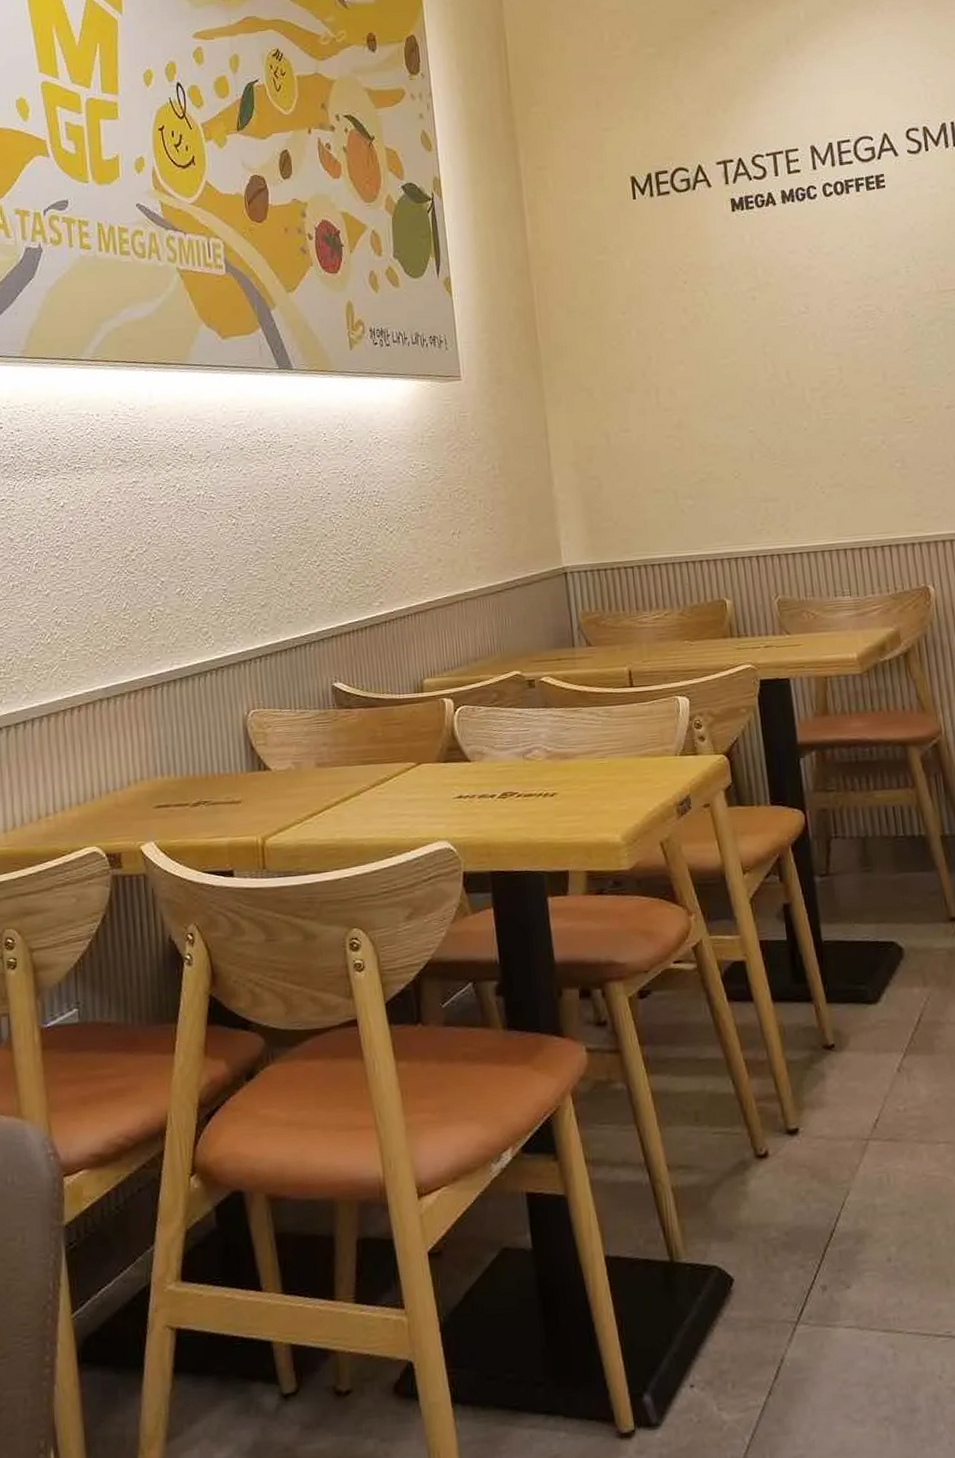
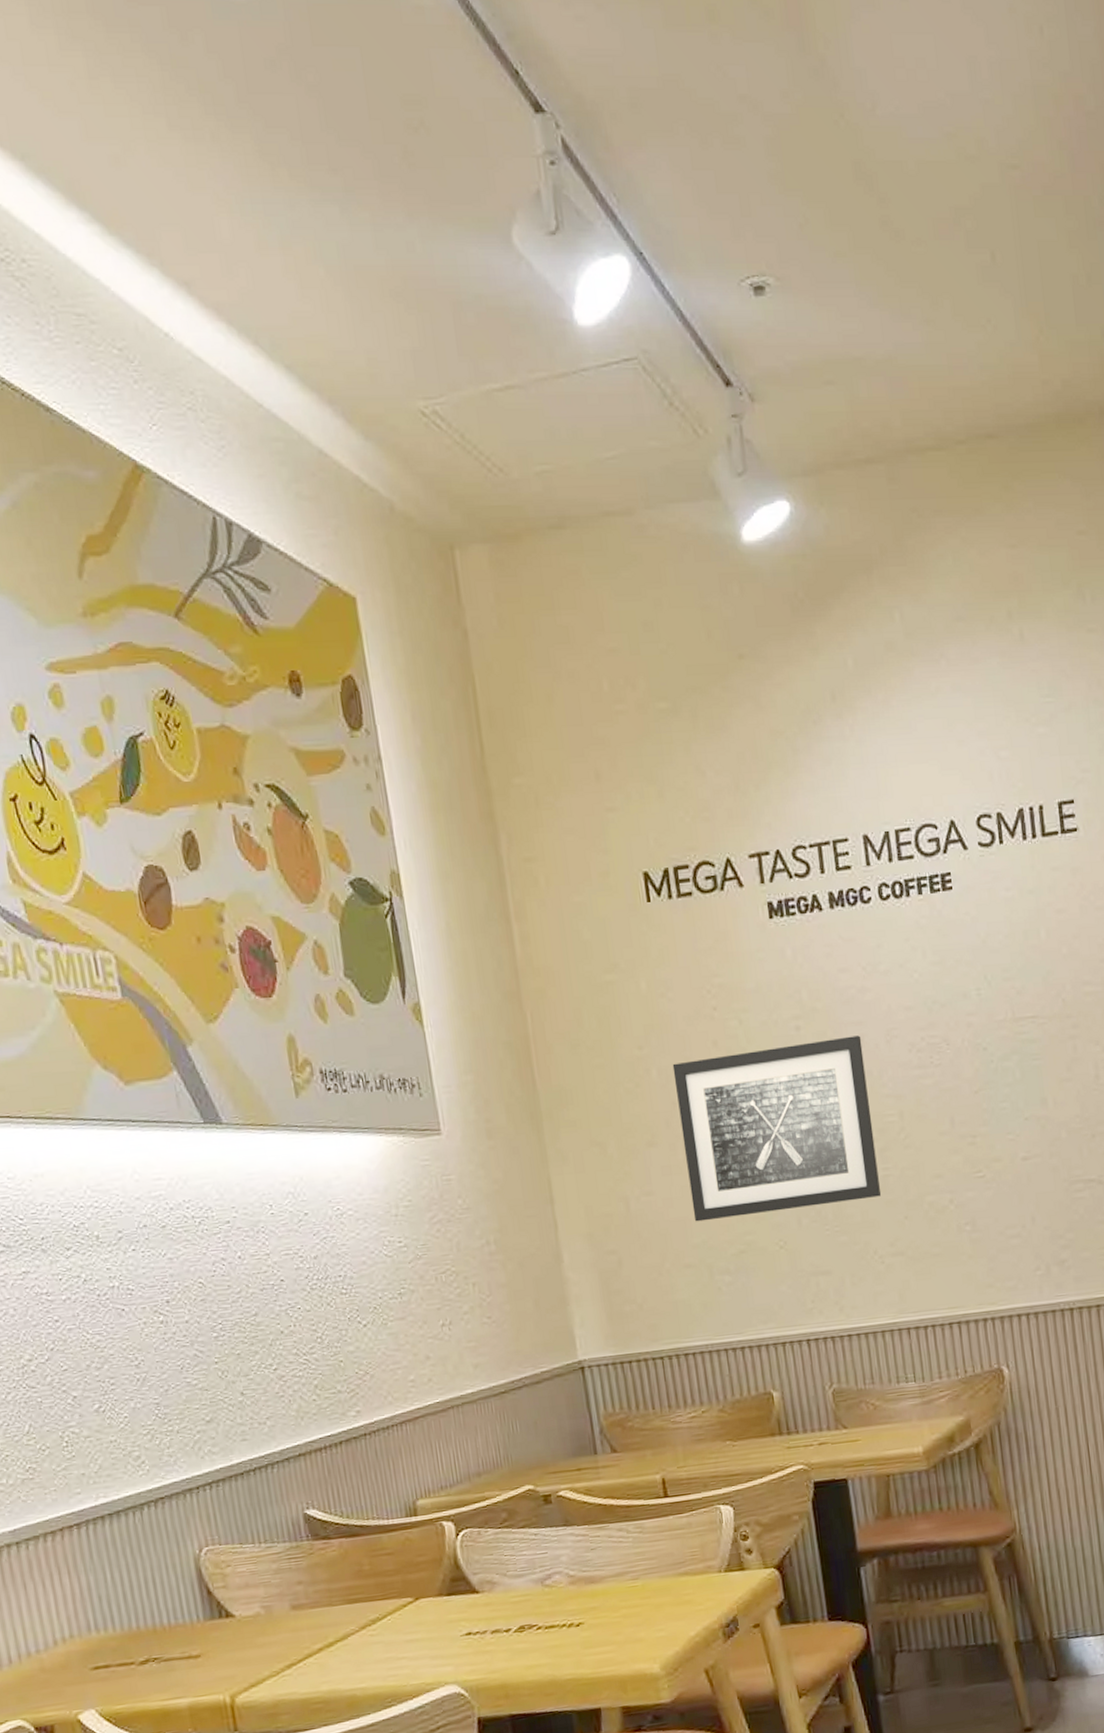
wall art: none [649,304,823,455] -> present [672,1035,882,1222]

